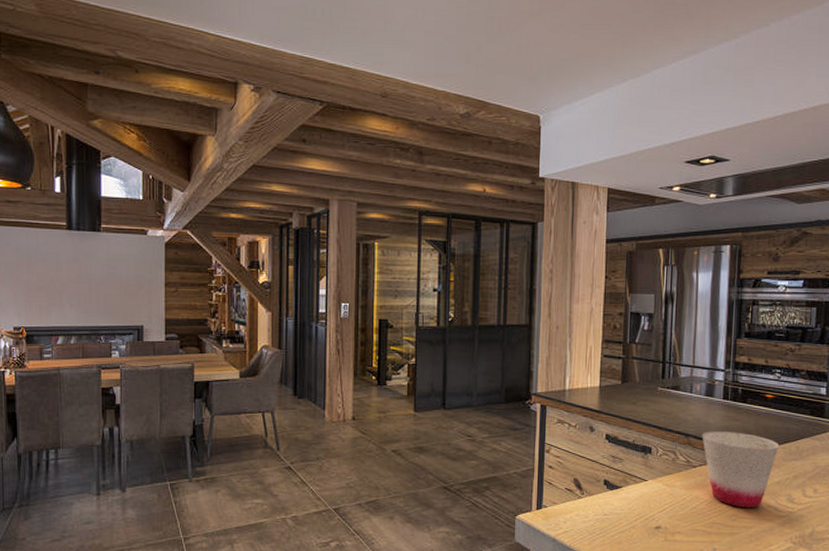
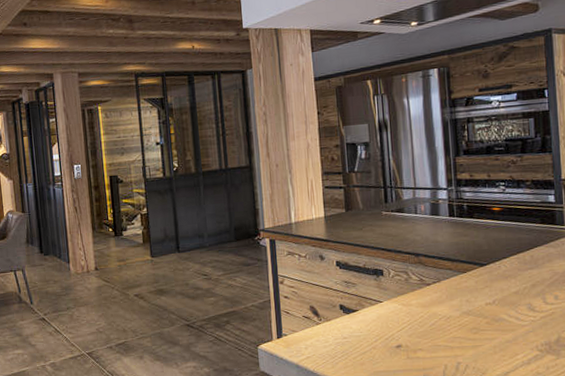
cup: present [702,431,780,509] -> none [432,247,513,321]

